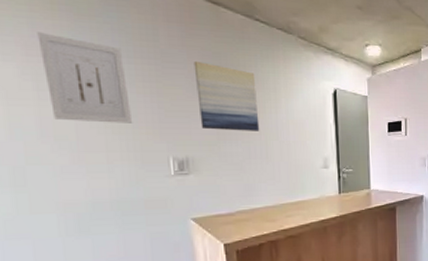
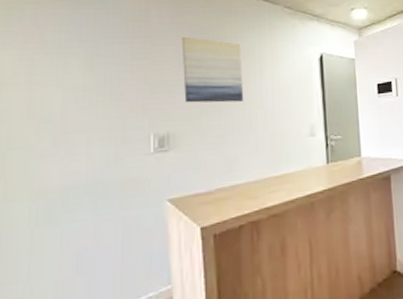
wall art: present [37,32,133,123] -> none [38,21,118,103]

